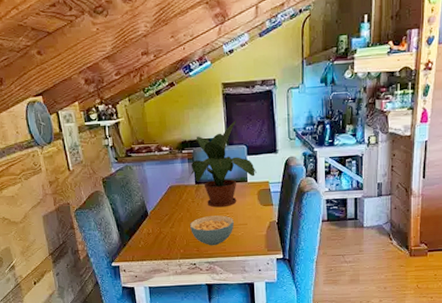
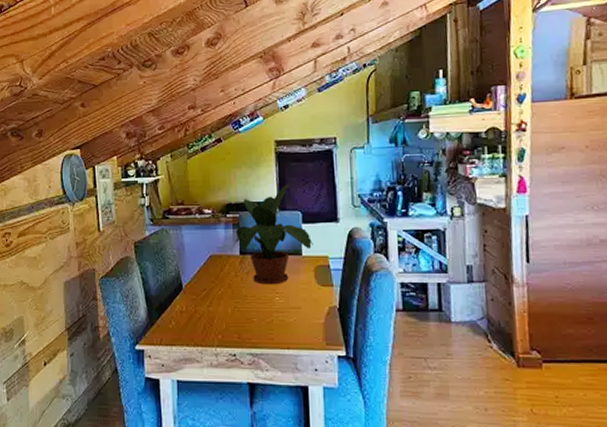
cereal bowl: present [190,215,234,246] -> none [231,295,285,333]

